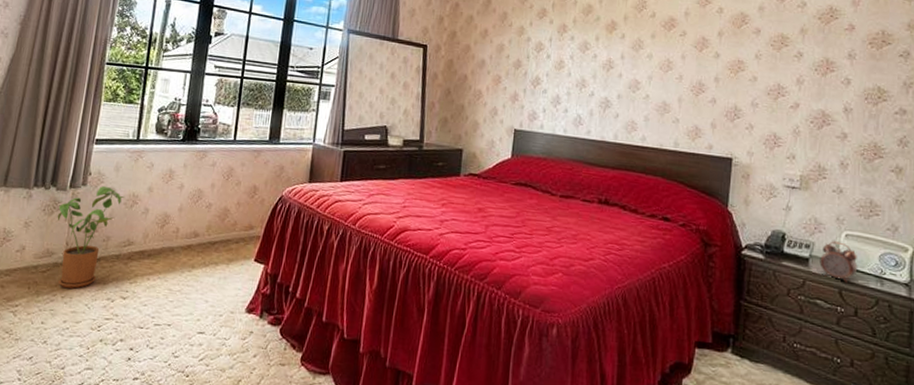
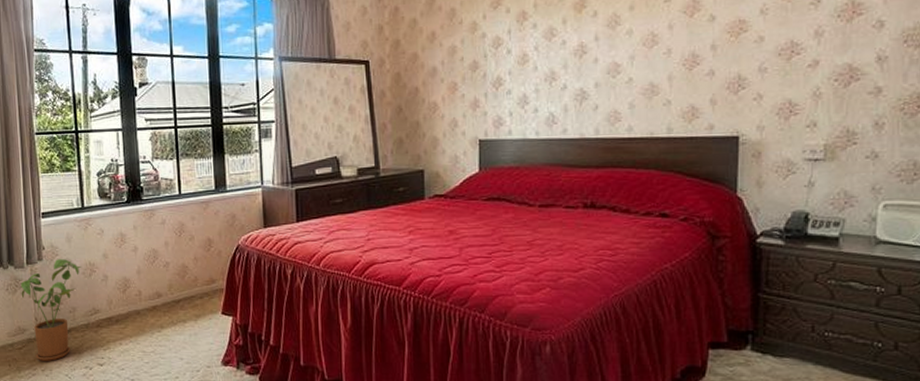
alarm clock: present [819,241,858,283] -> none [852,214,900,260]

